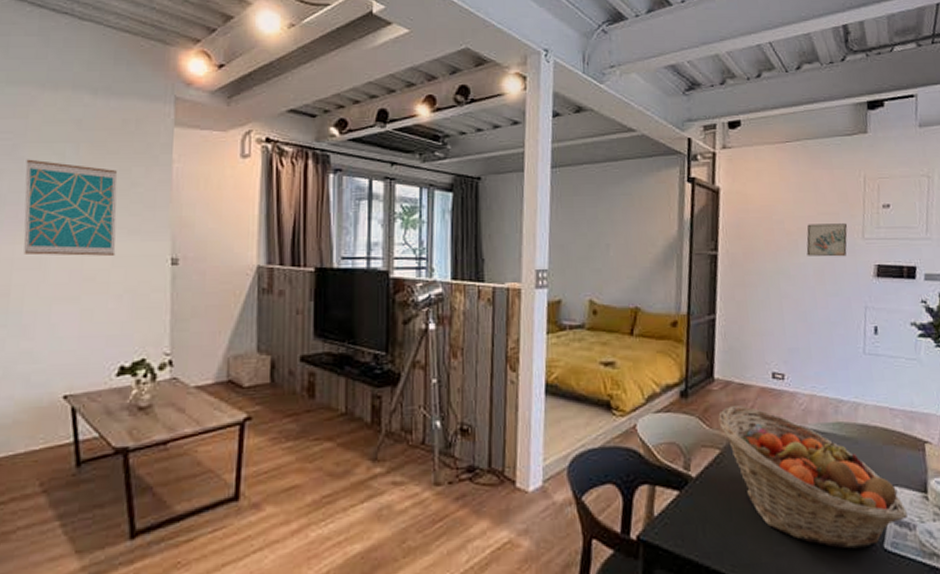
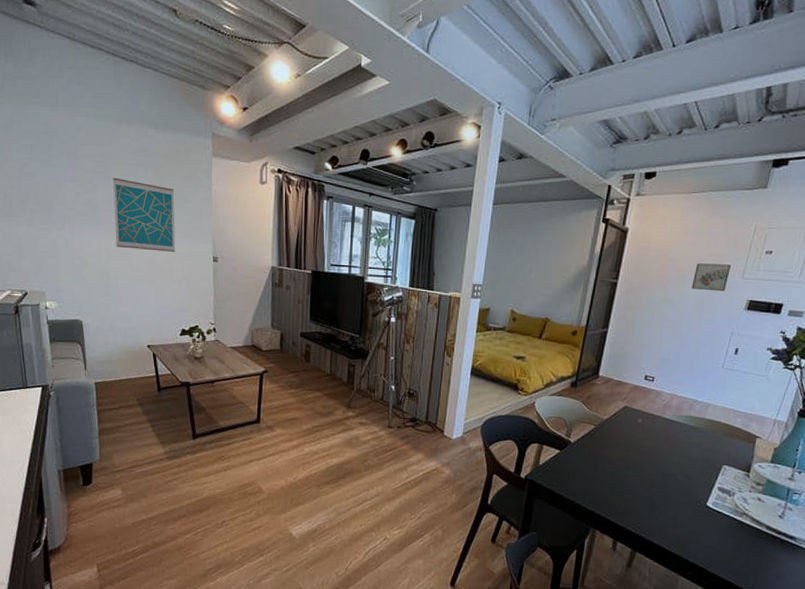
fruit basket: present [718,406,907,549] -> none [597,396,730,503]

